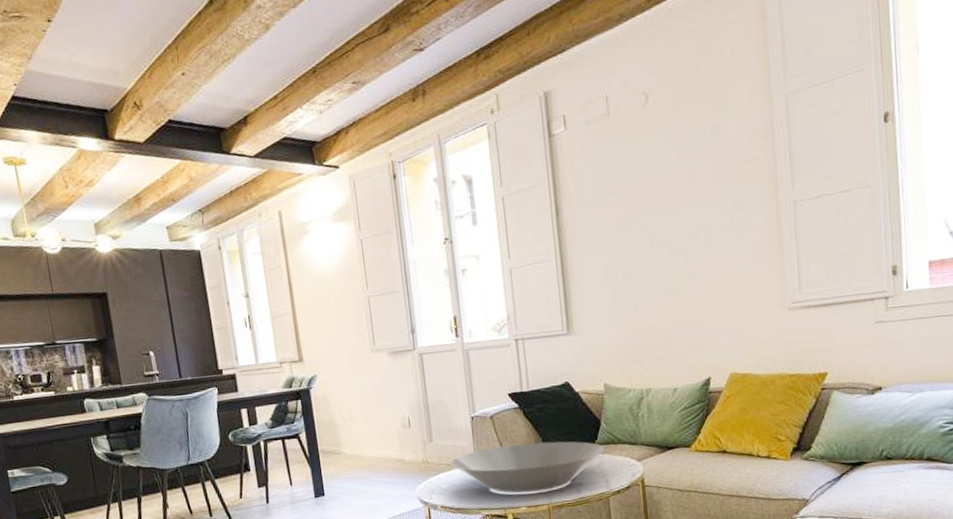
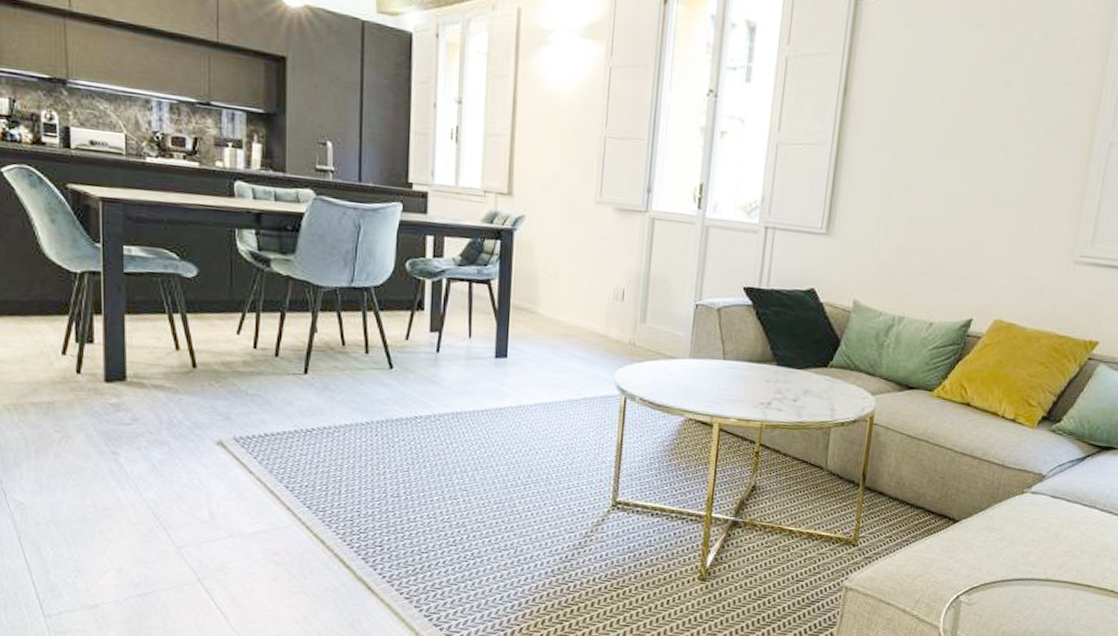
decorative bowl: present [450,441,605,494] -> none [661,344,839,406]

